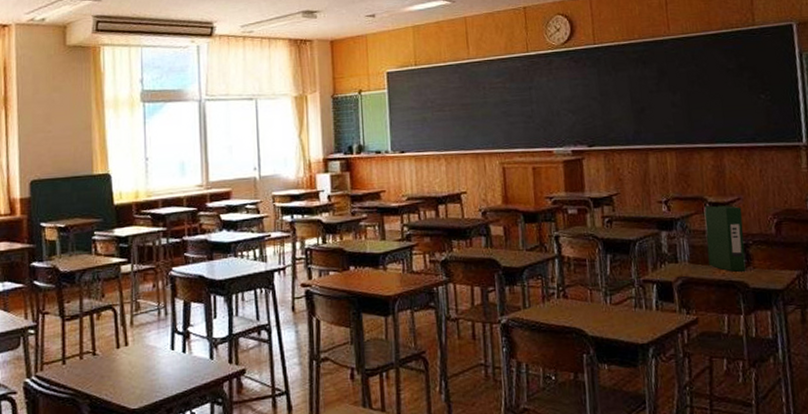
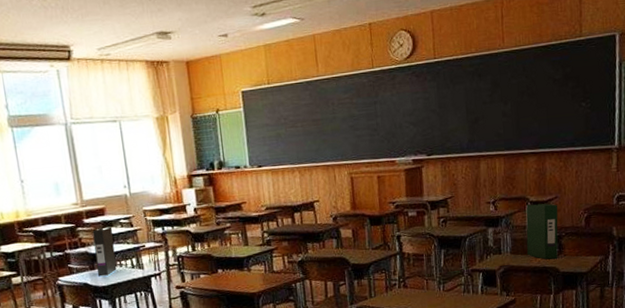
binder: none [215,212,237,269] -> present [92,227,117,277]

